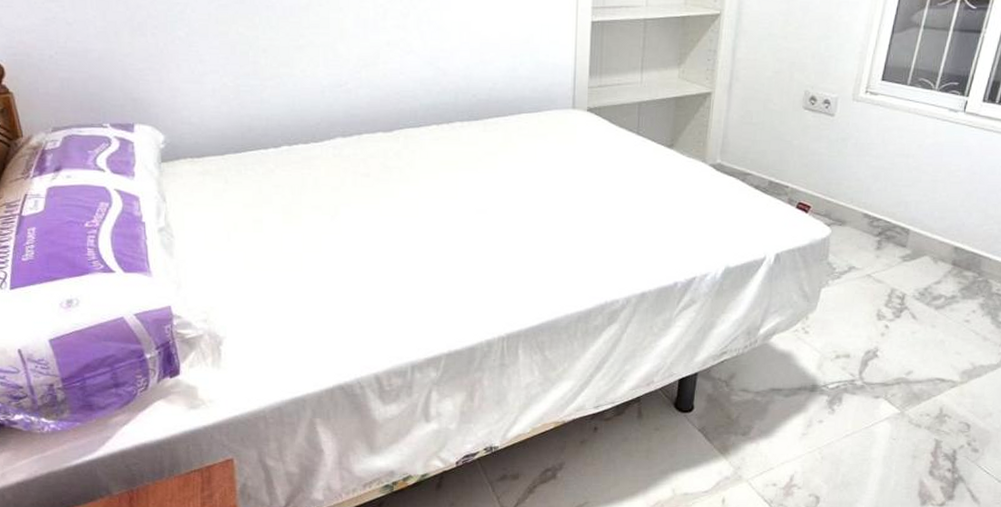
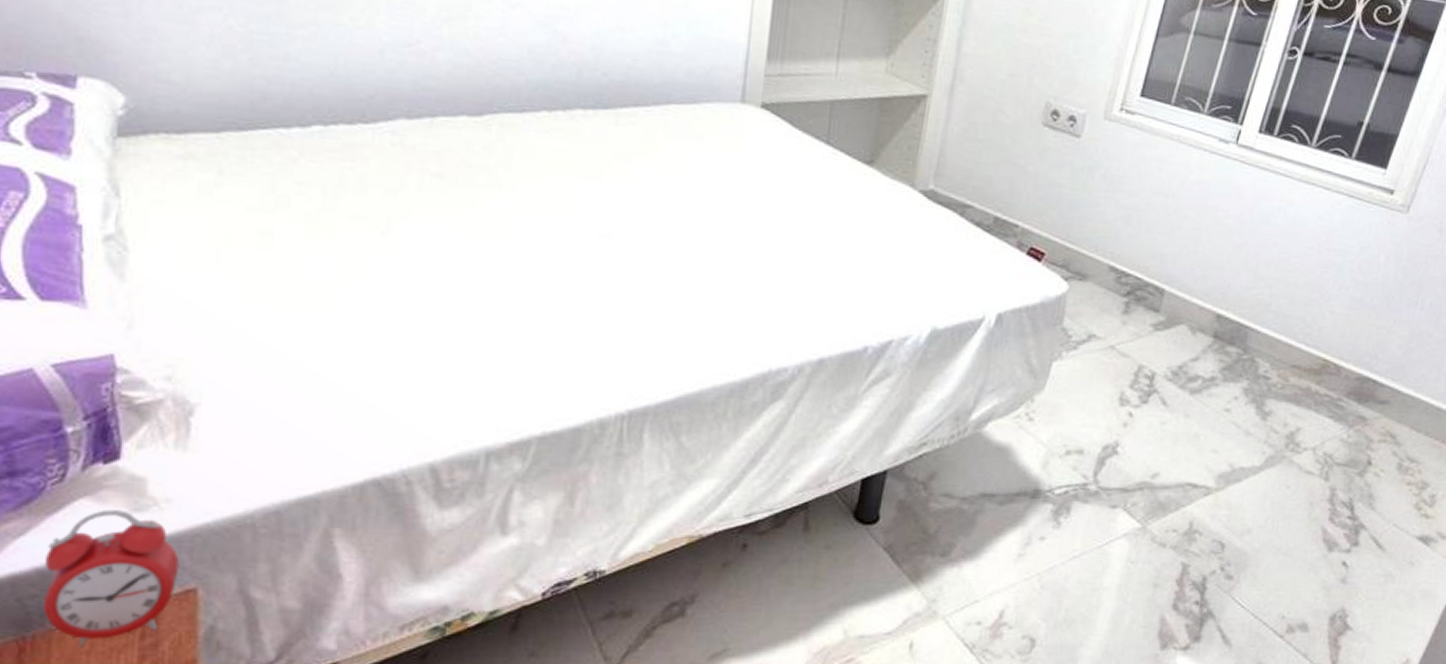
alarm clock: none [141,408,221,497] -> present [43,509,180,648]

